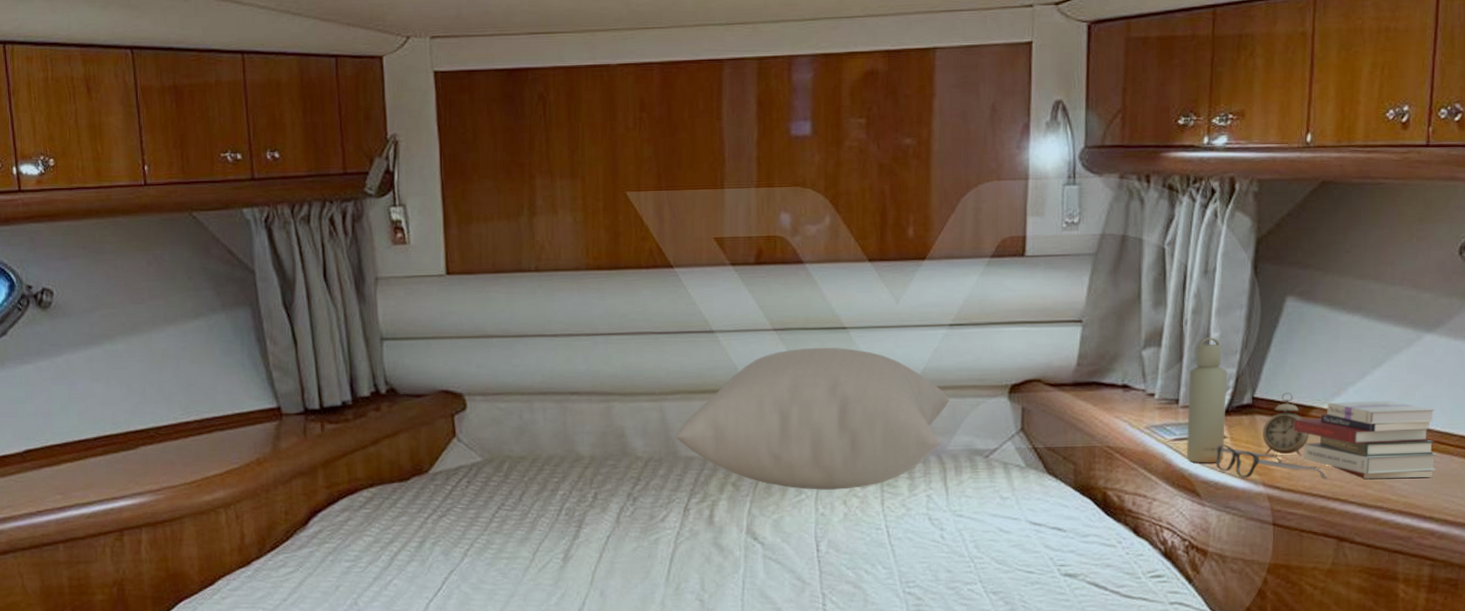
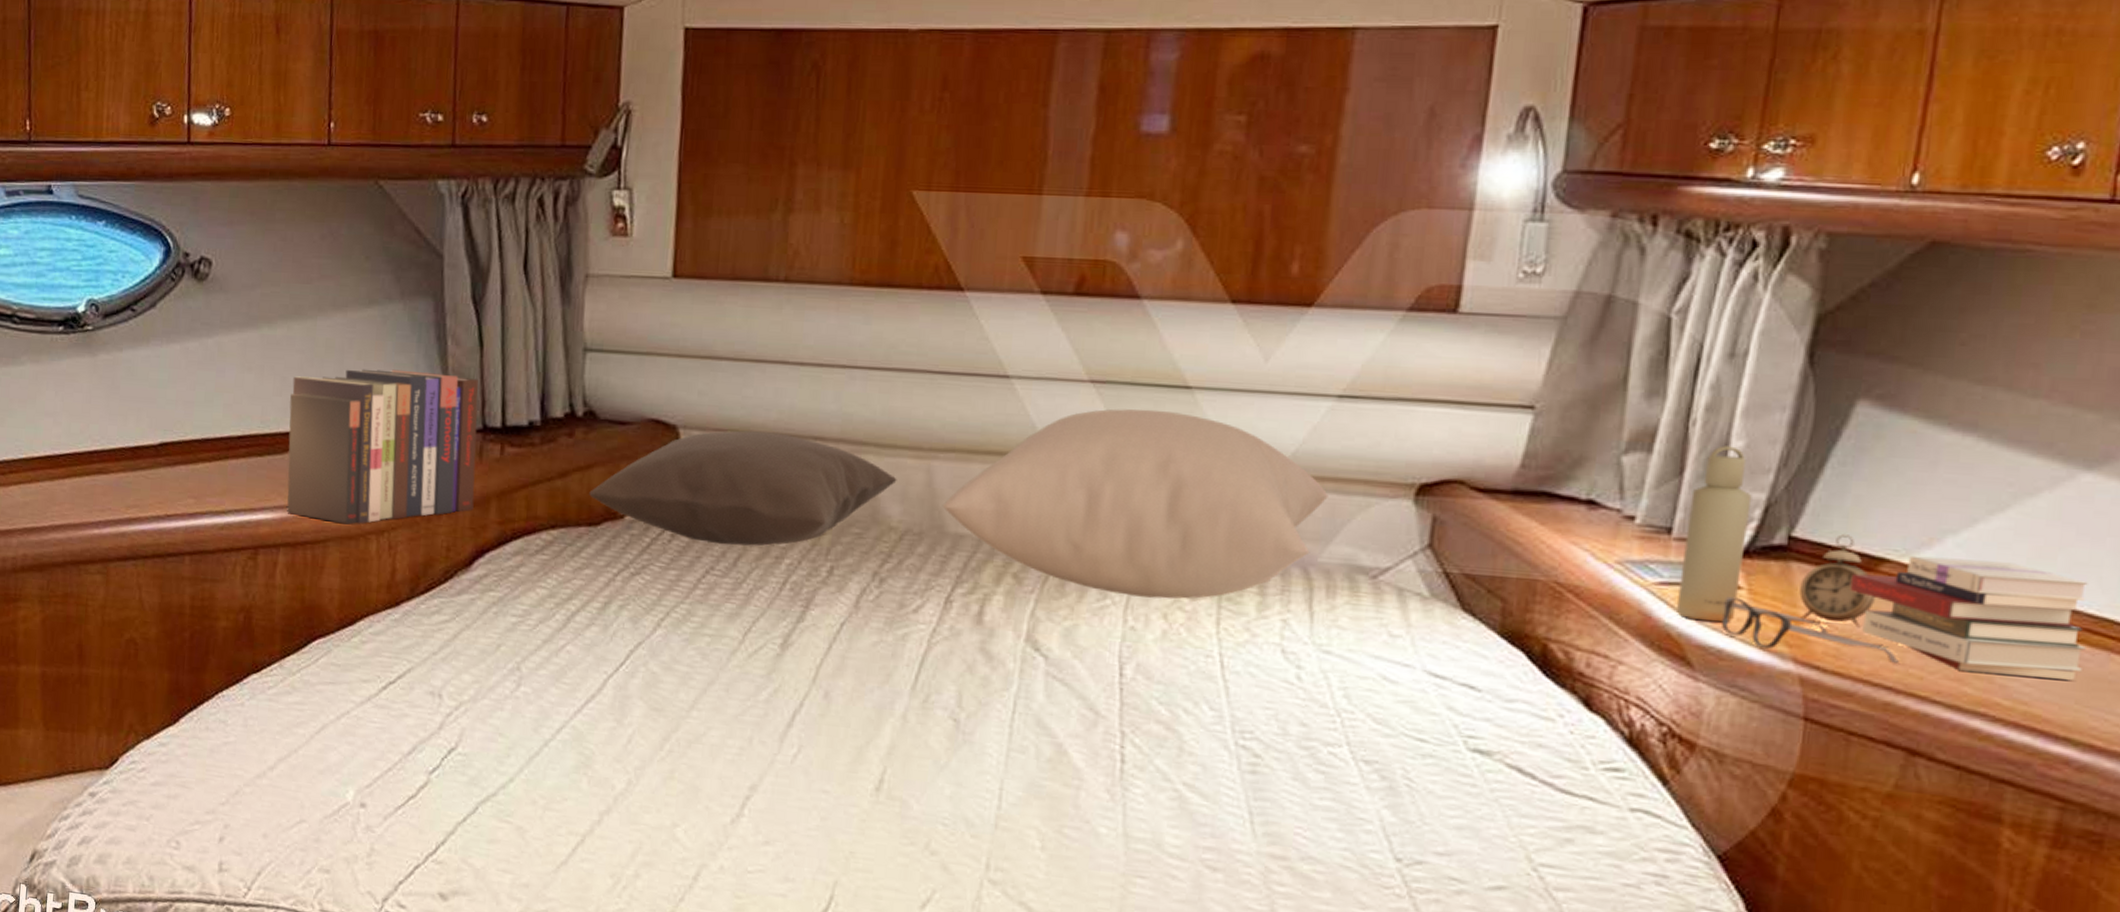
books: none [136,369,304,502] -> present [287,369,479,525]
cushion: none [398,392,638,485] -> present [589,430,897,547]

